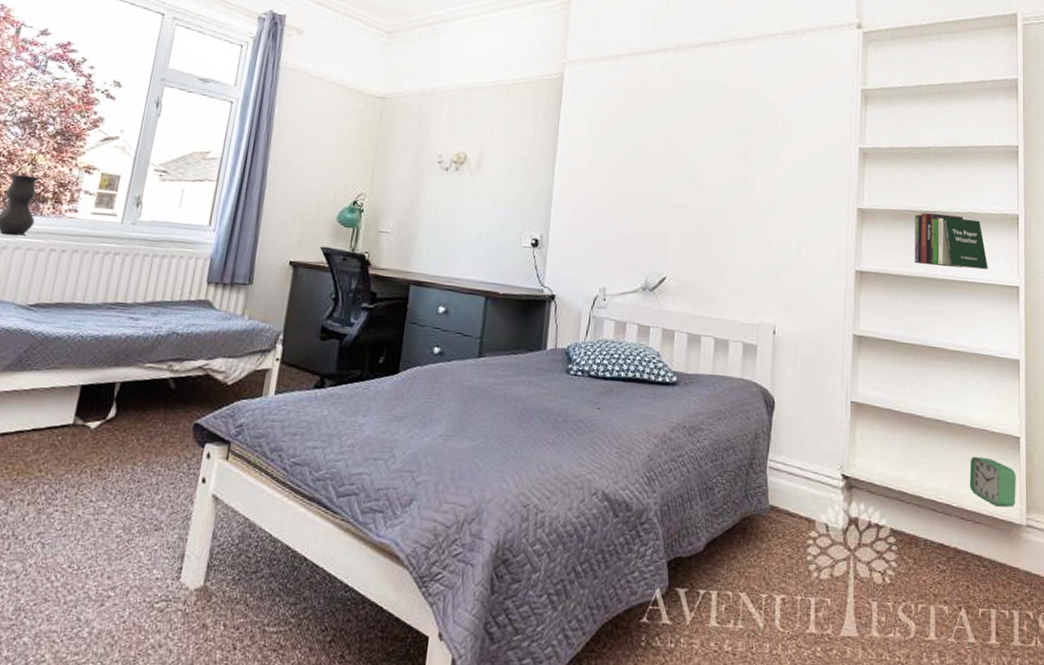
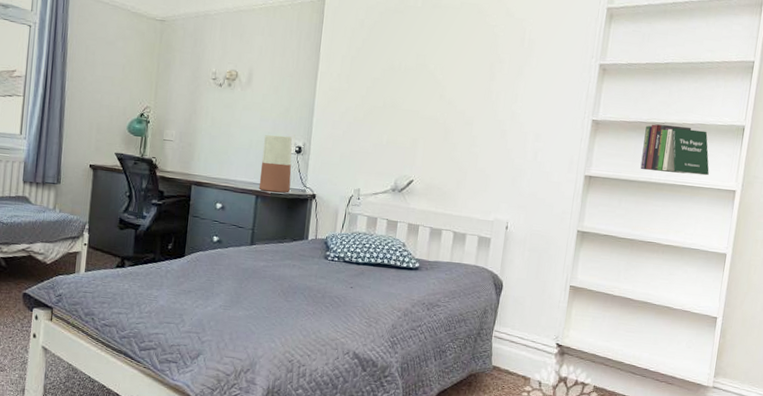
vase: none [488,225,528,294] -> present [258,134,293,194]
alarm clock: present [969,456,1016,508] -> none [666,331,710,373]

